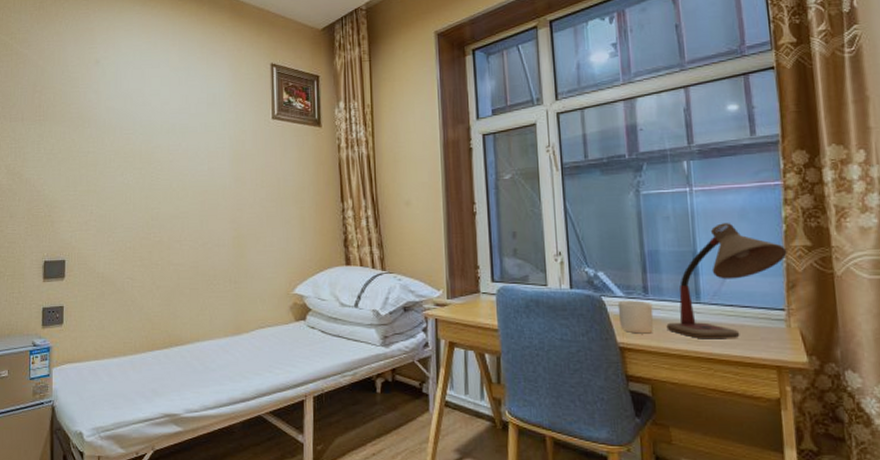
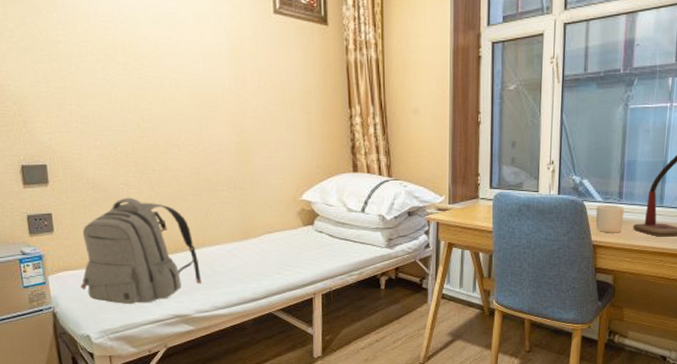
backpack: none [80,290,192,401] -> present [80,197,201,305]

